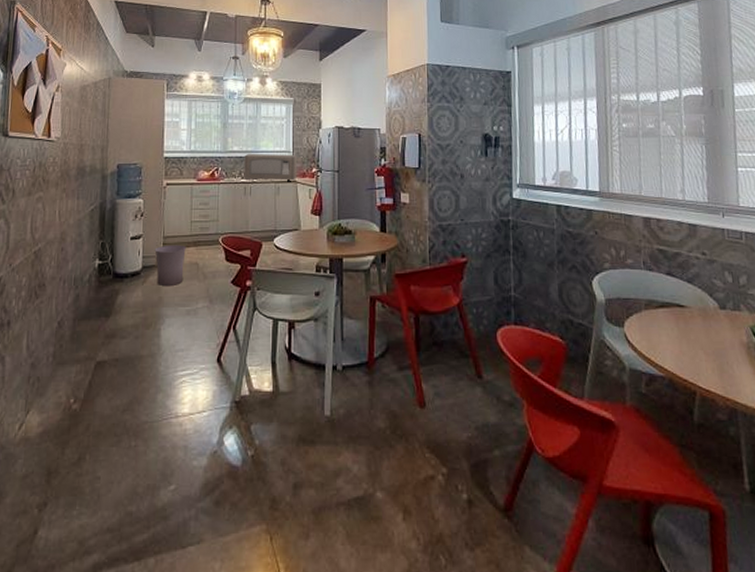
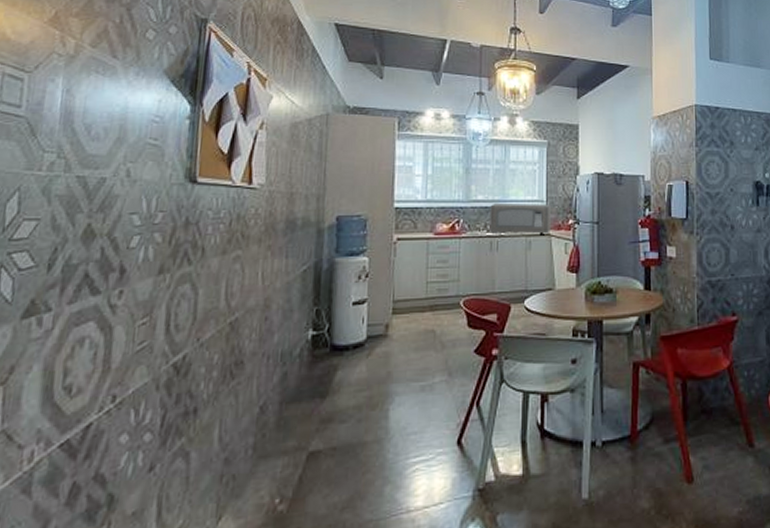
waste bin: present [154,245,186,287] -> none [382,309,421,359]

